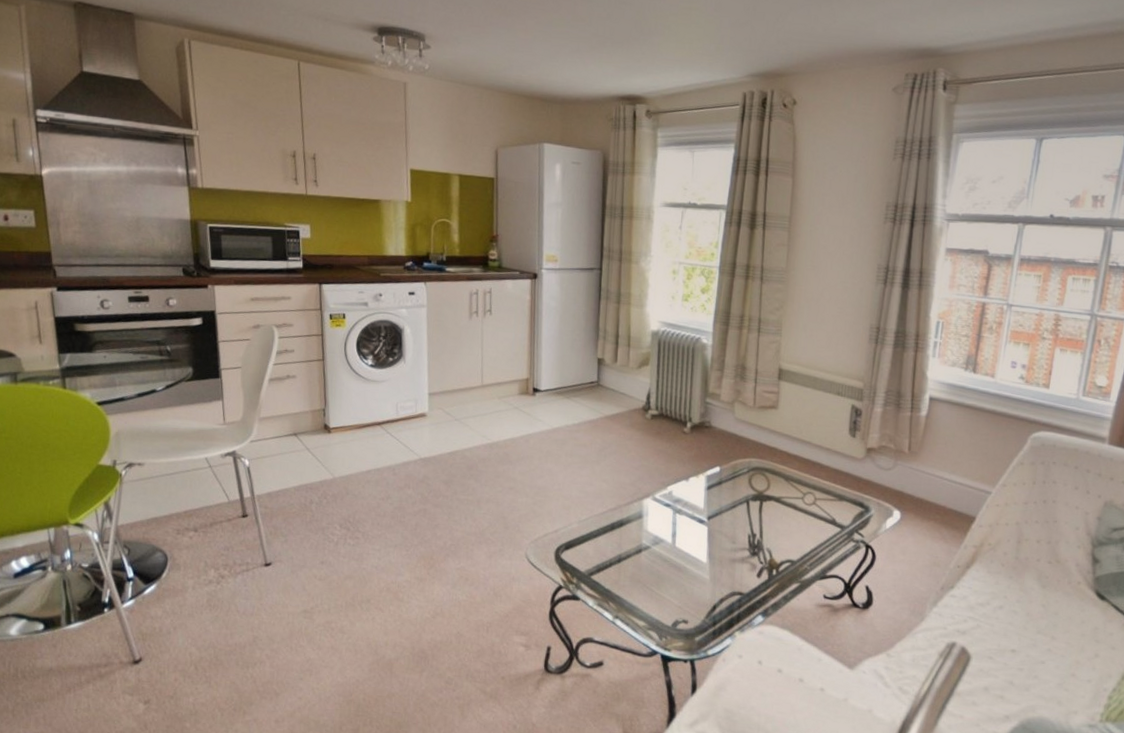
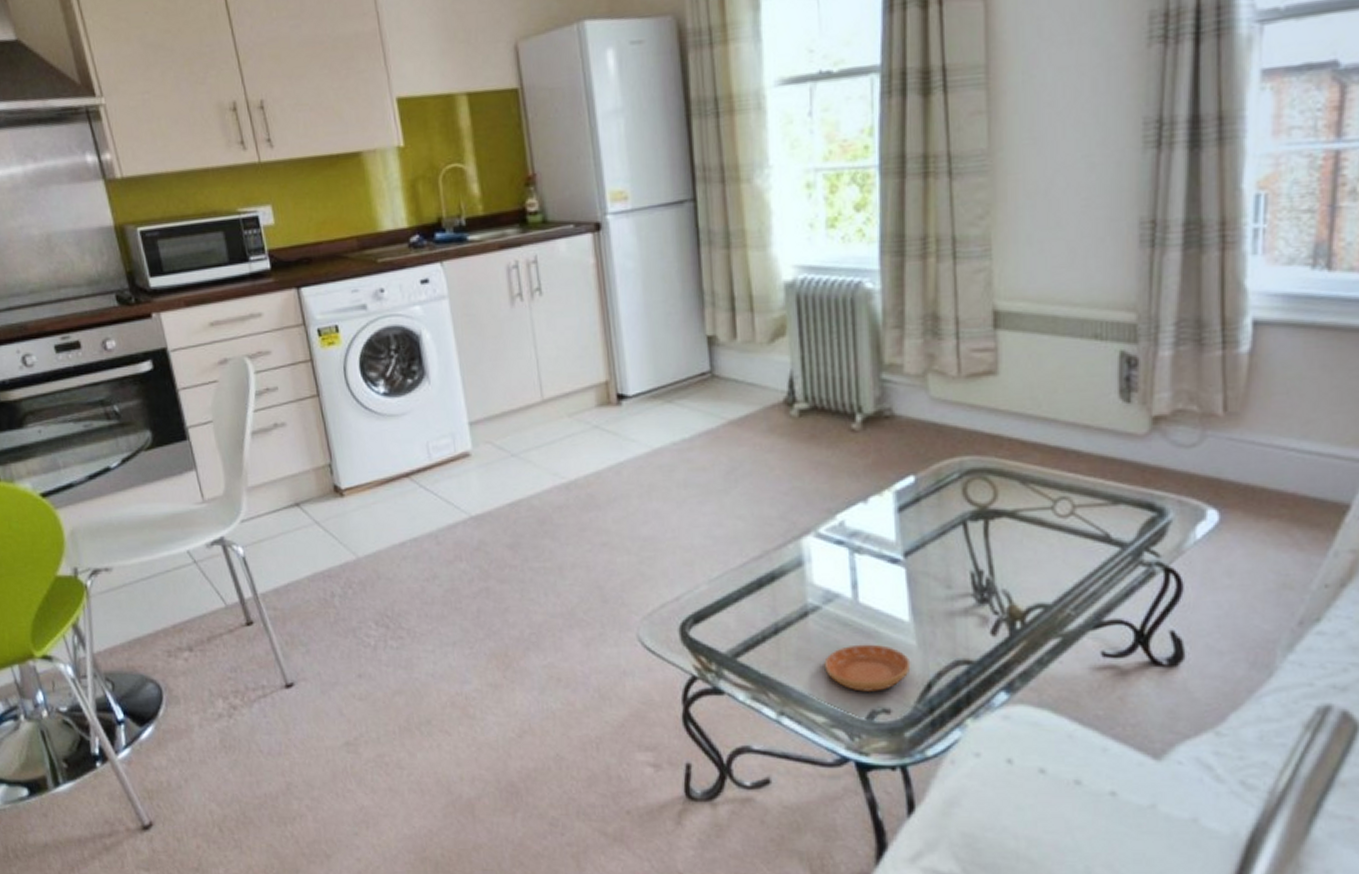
saucer: none [648,575,705,608] -> present [824,644,911,692]

